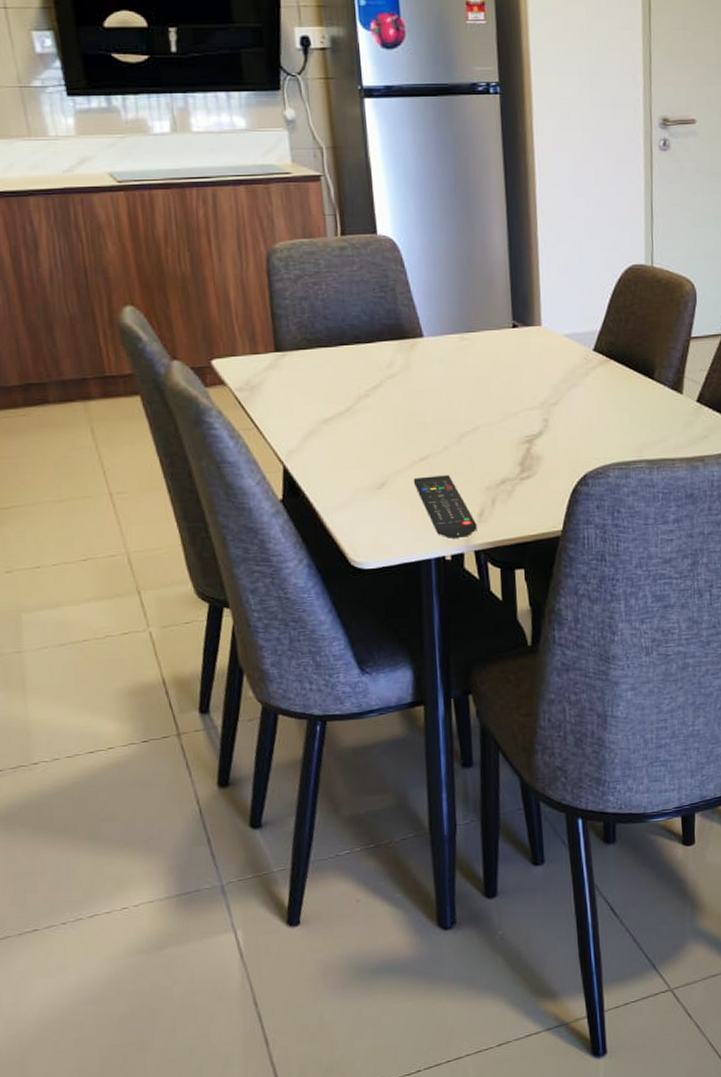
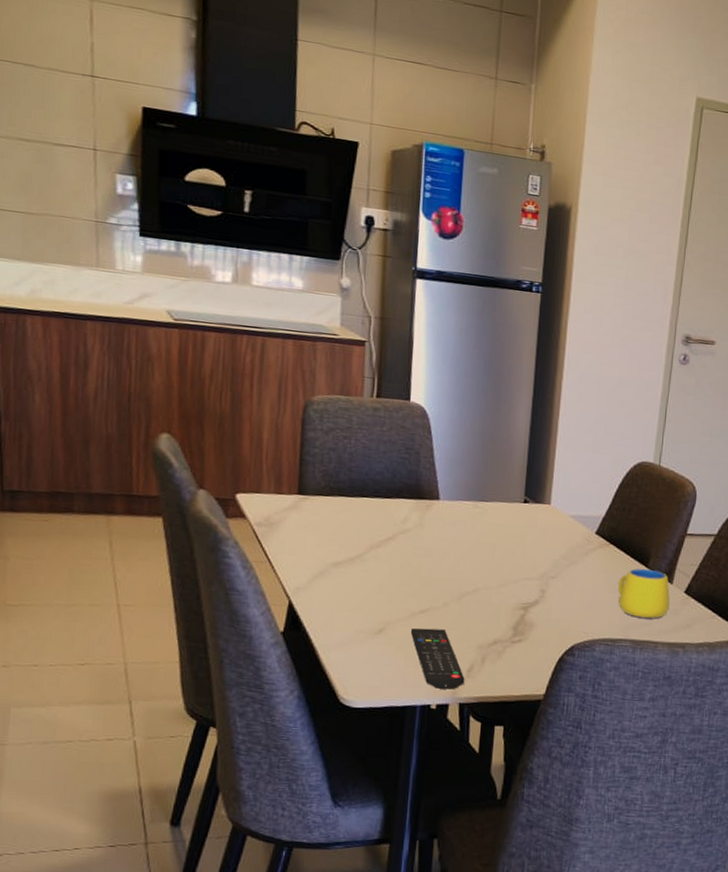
mug: none [625,381,682,435] -> present [618,568,670,619]

